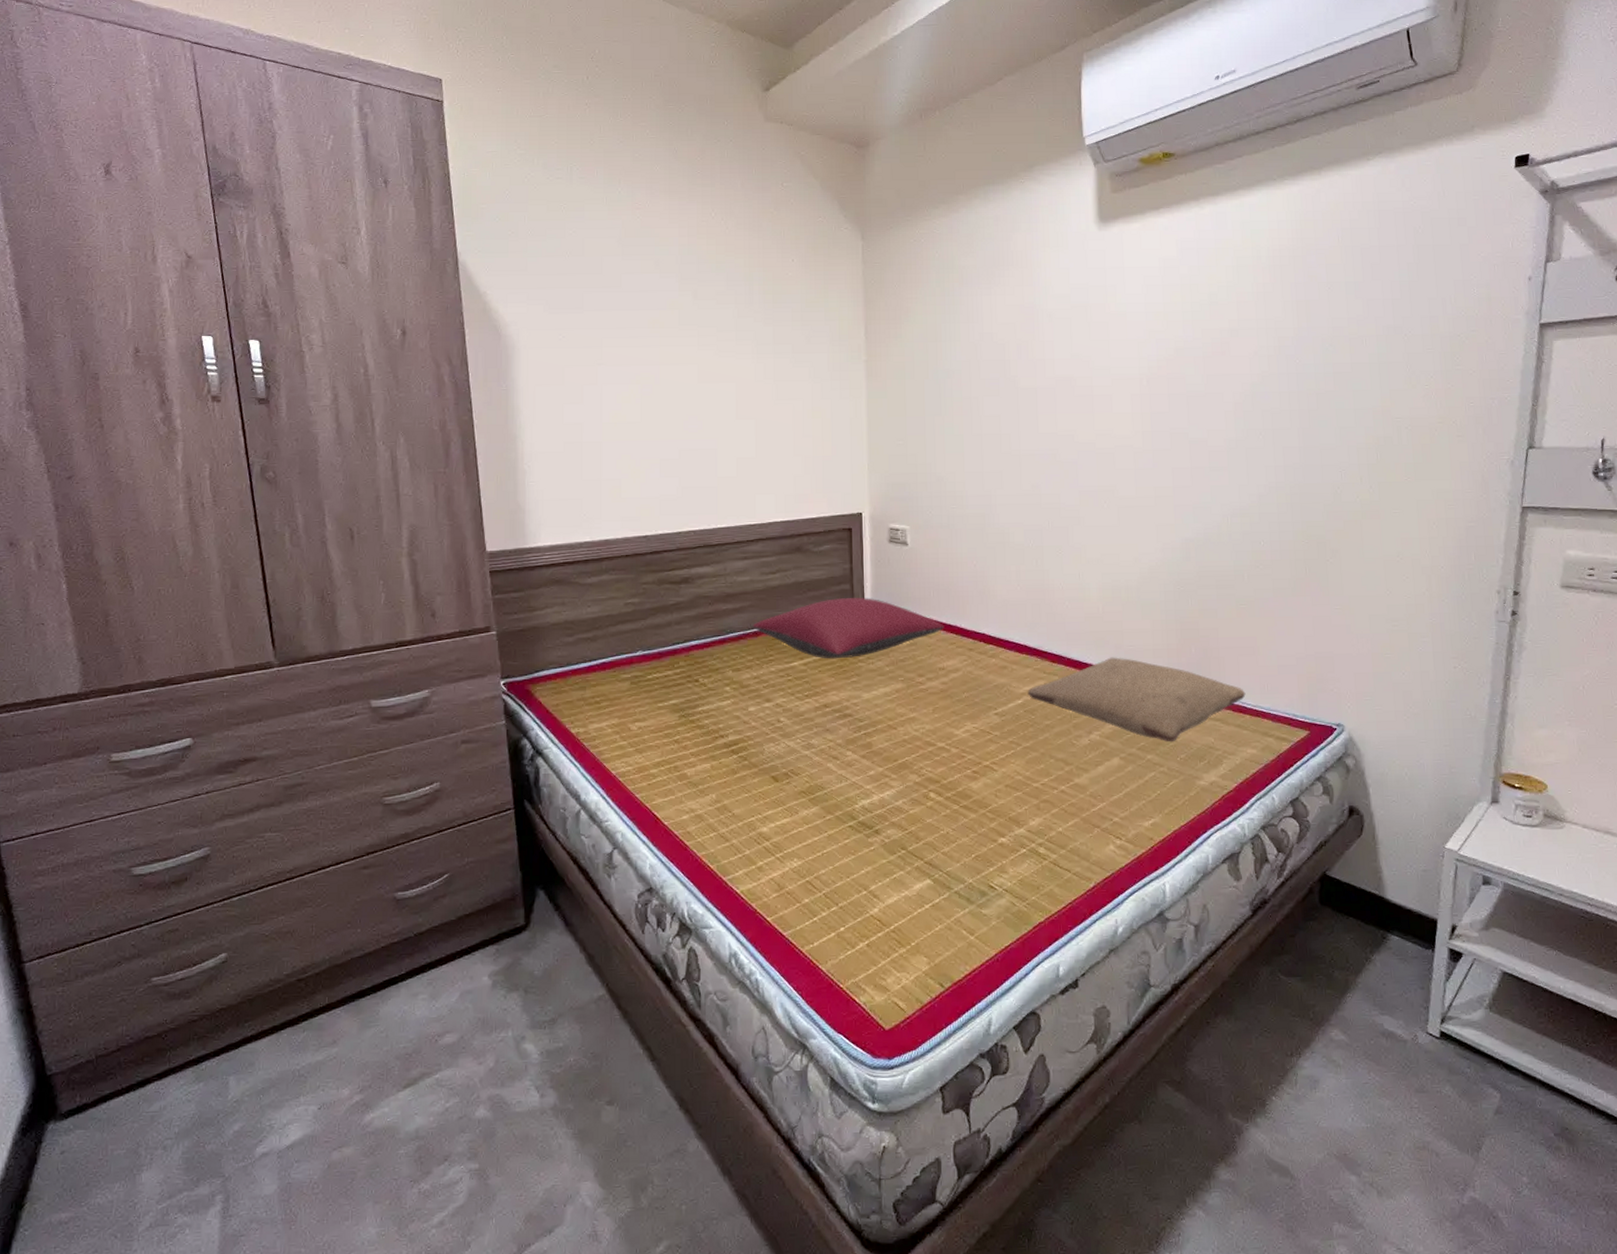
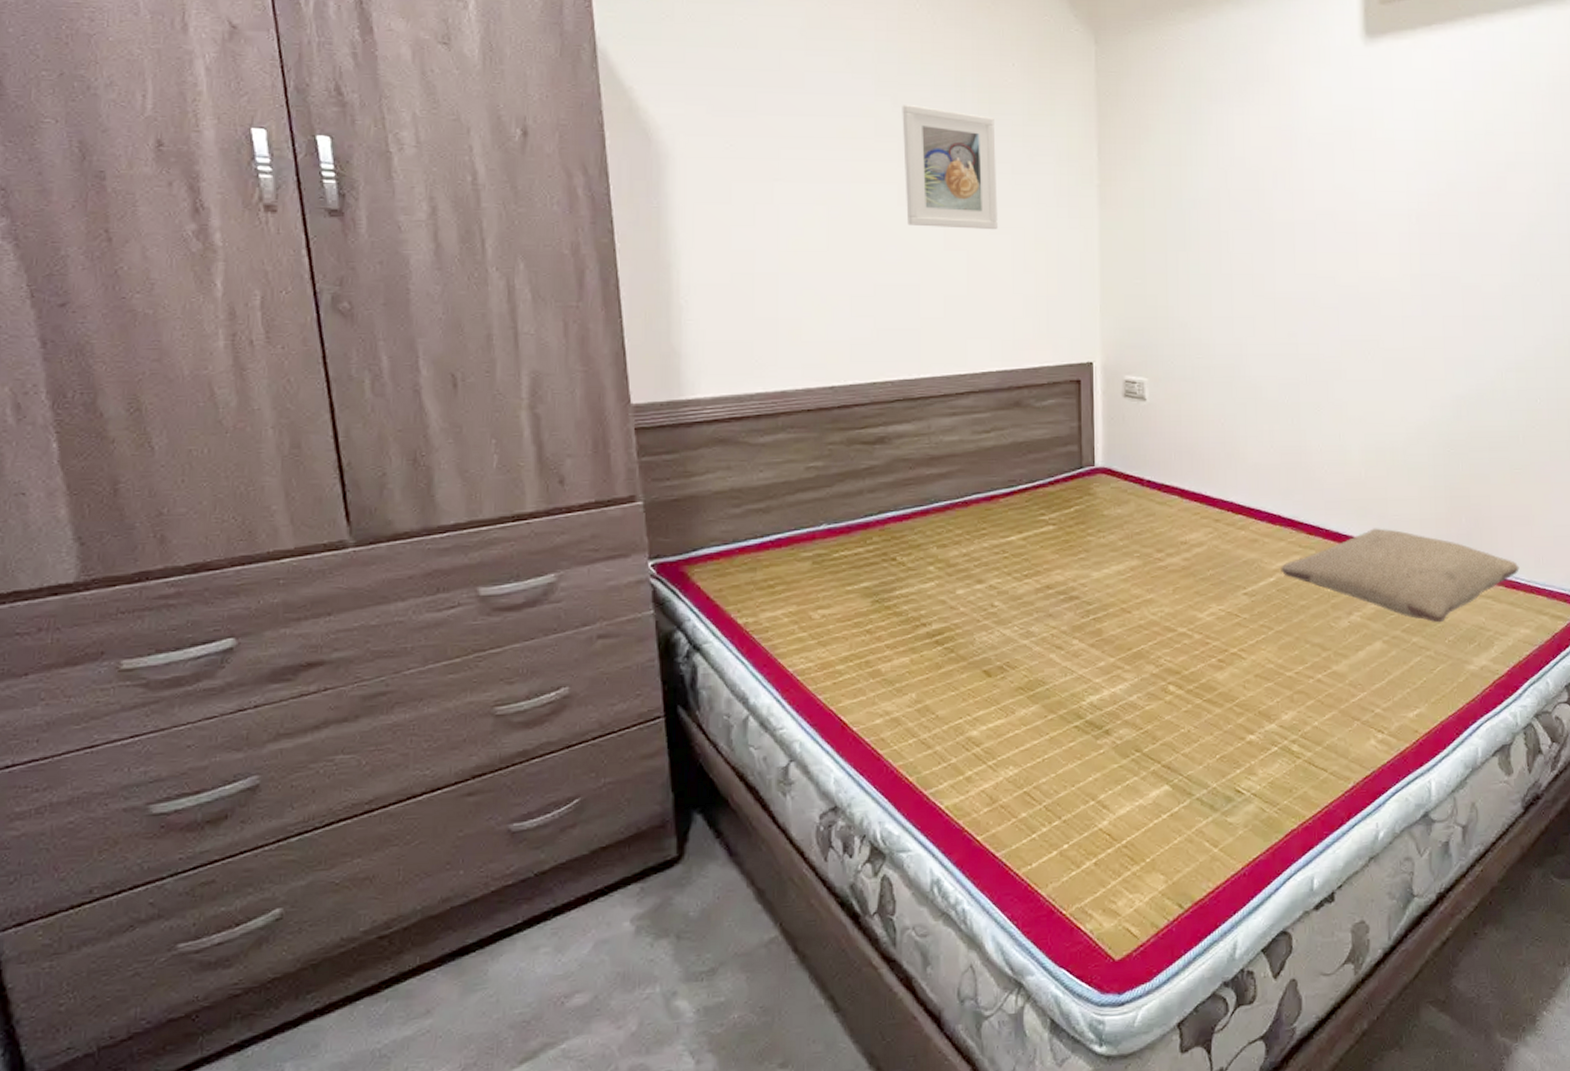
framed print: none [701,297,781,402] -> present [902,104,998,230]
pillow: present [752,598,944,659] -> none [962,461,1187,533]

